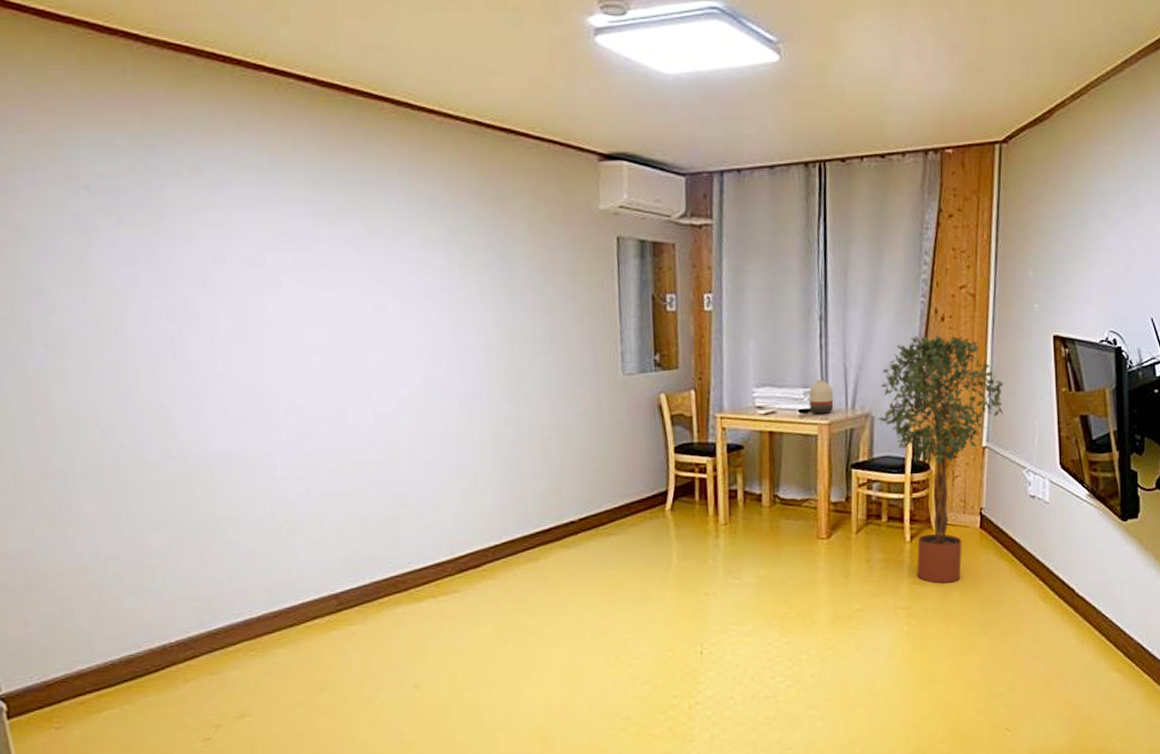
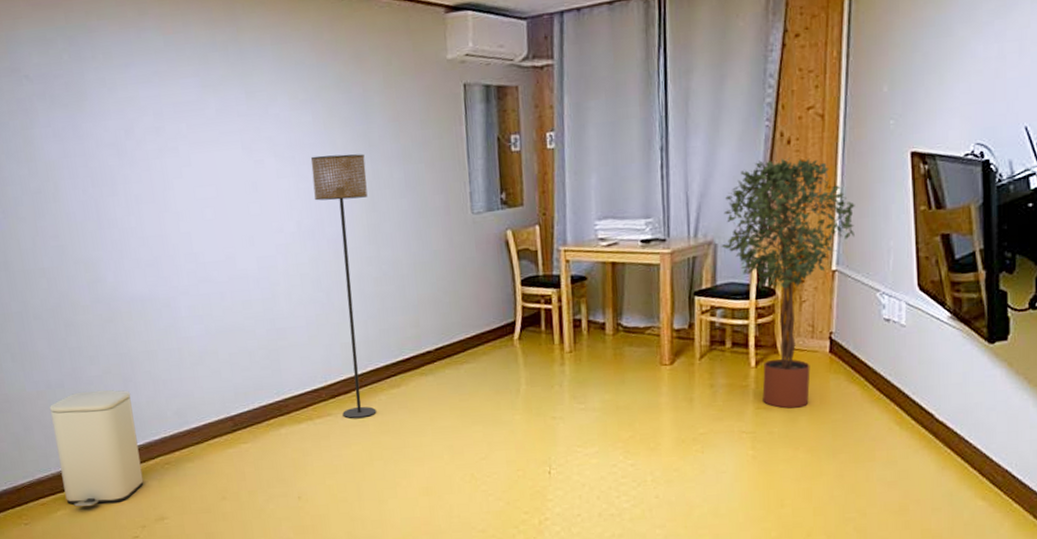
pedal bin: none [98,562,220,705] -> present [50,390,144,507]
floor lamp: none [441,302,511,596] -> present [310,154,377,419]
vase: present [809,379,834,414] -> none [651,209,676,244]

